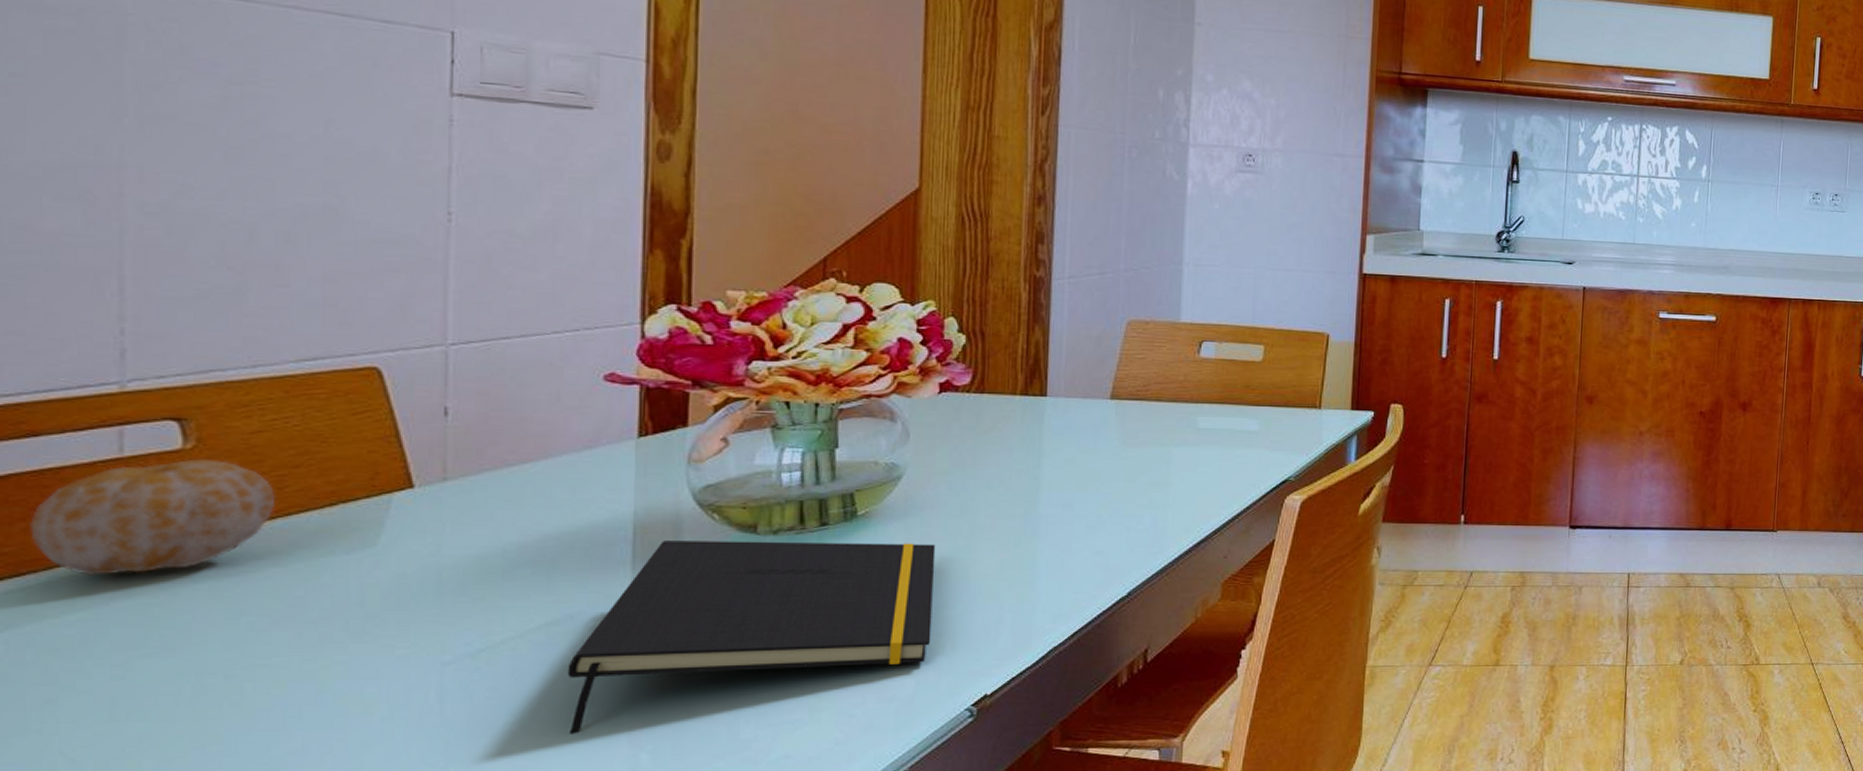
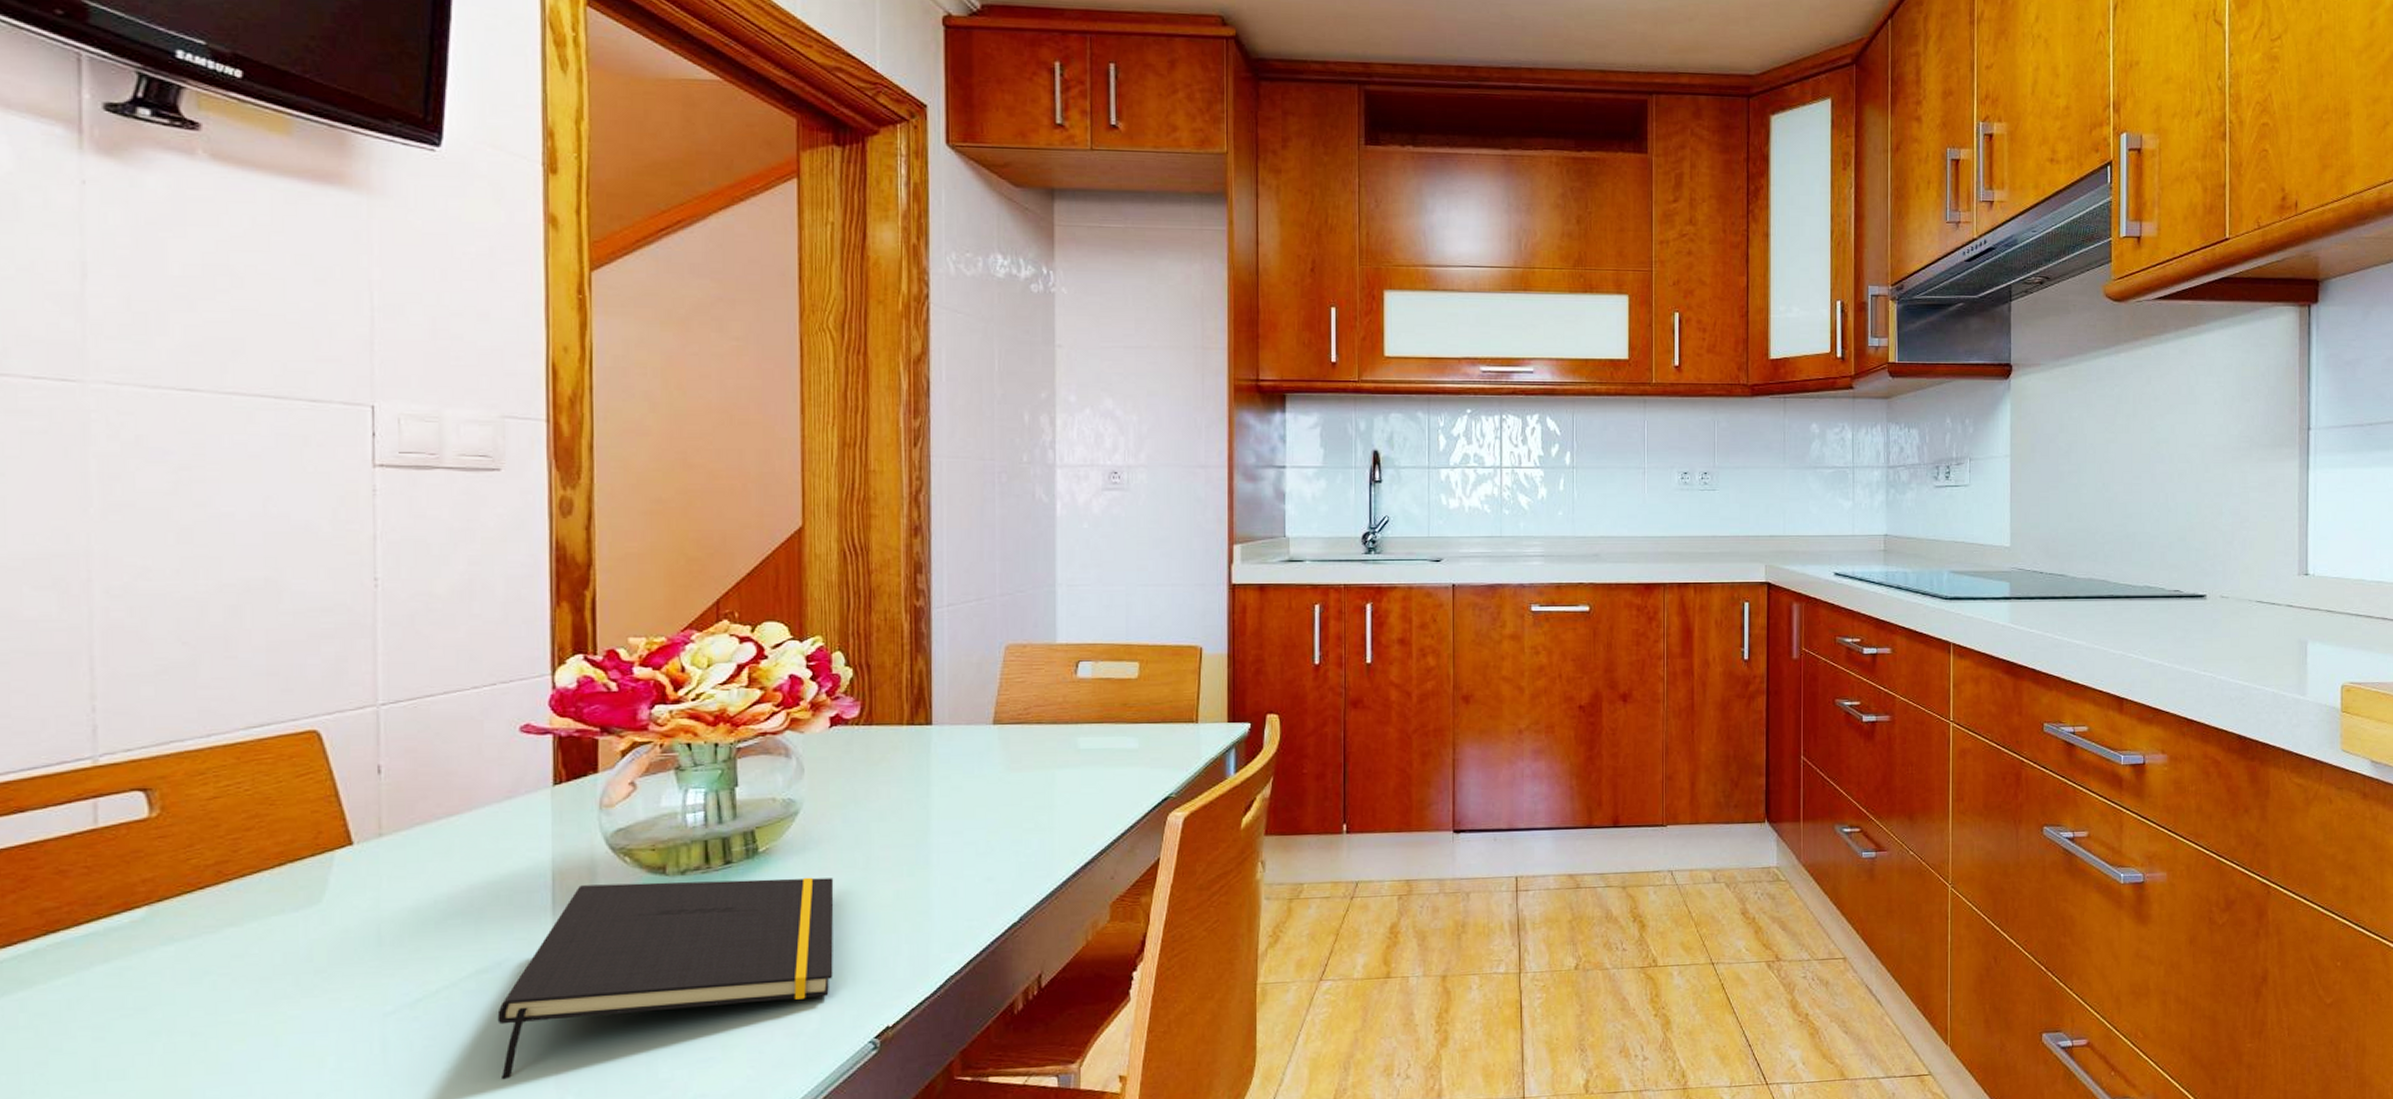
fruit: present [30,458,276,577] -> none [19,826,232,944]

